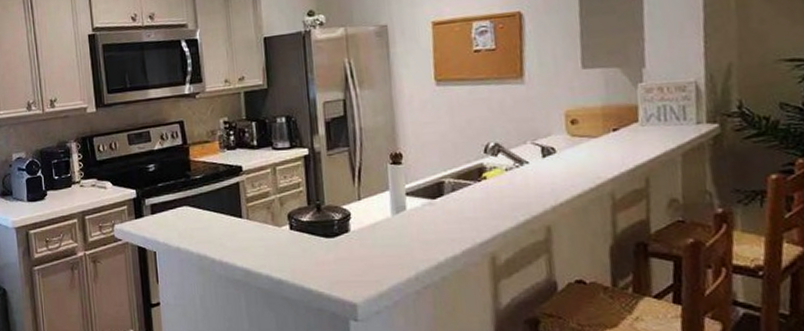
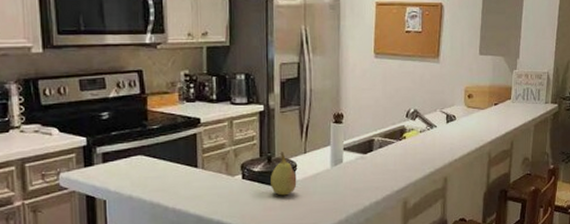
fruit: none [321,199,353,249] -> present [271,152,297,196]

